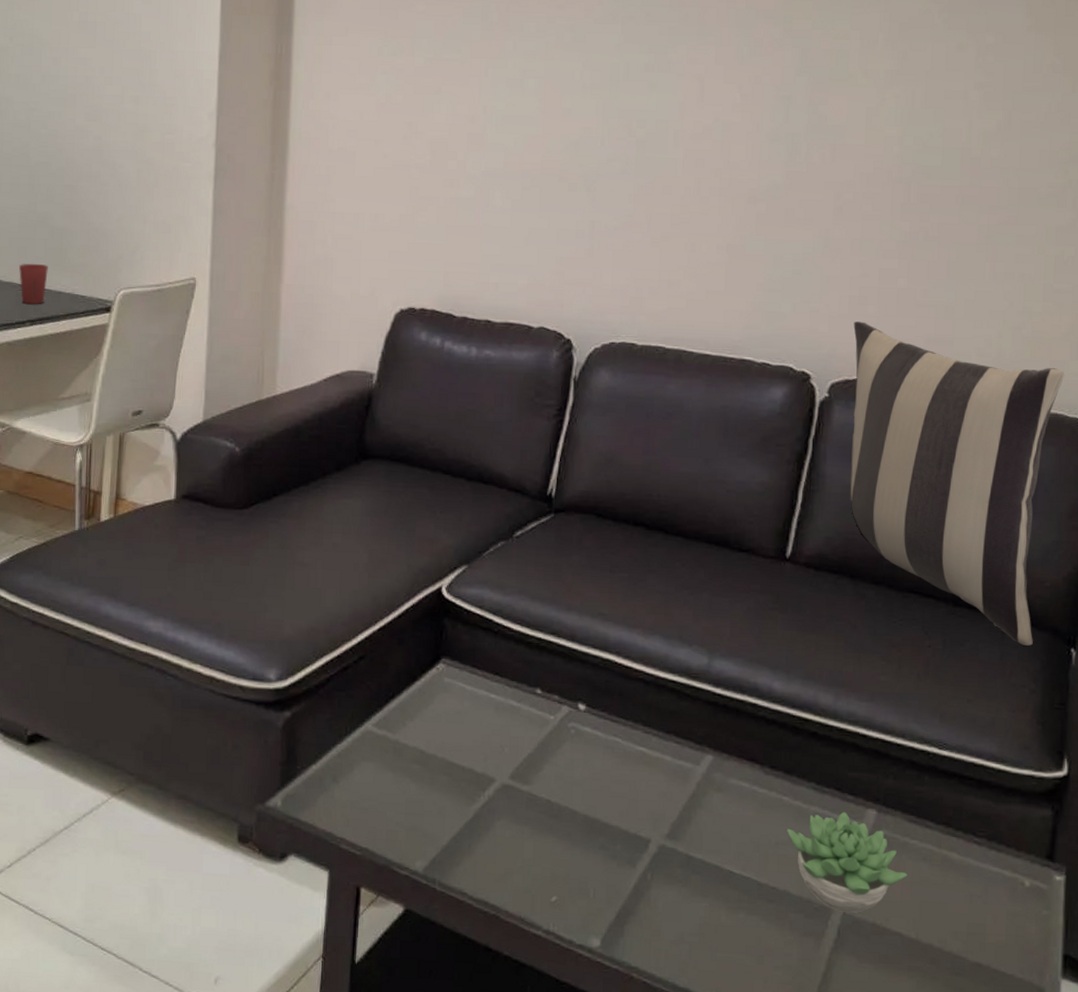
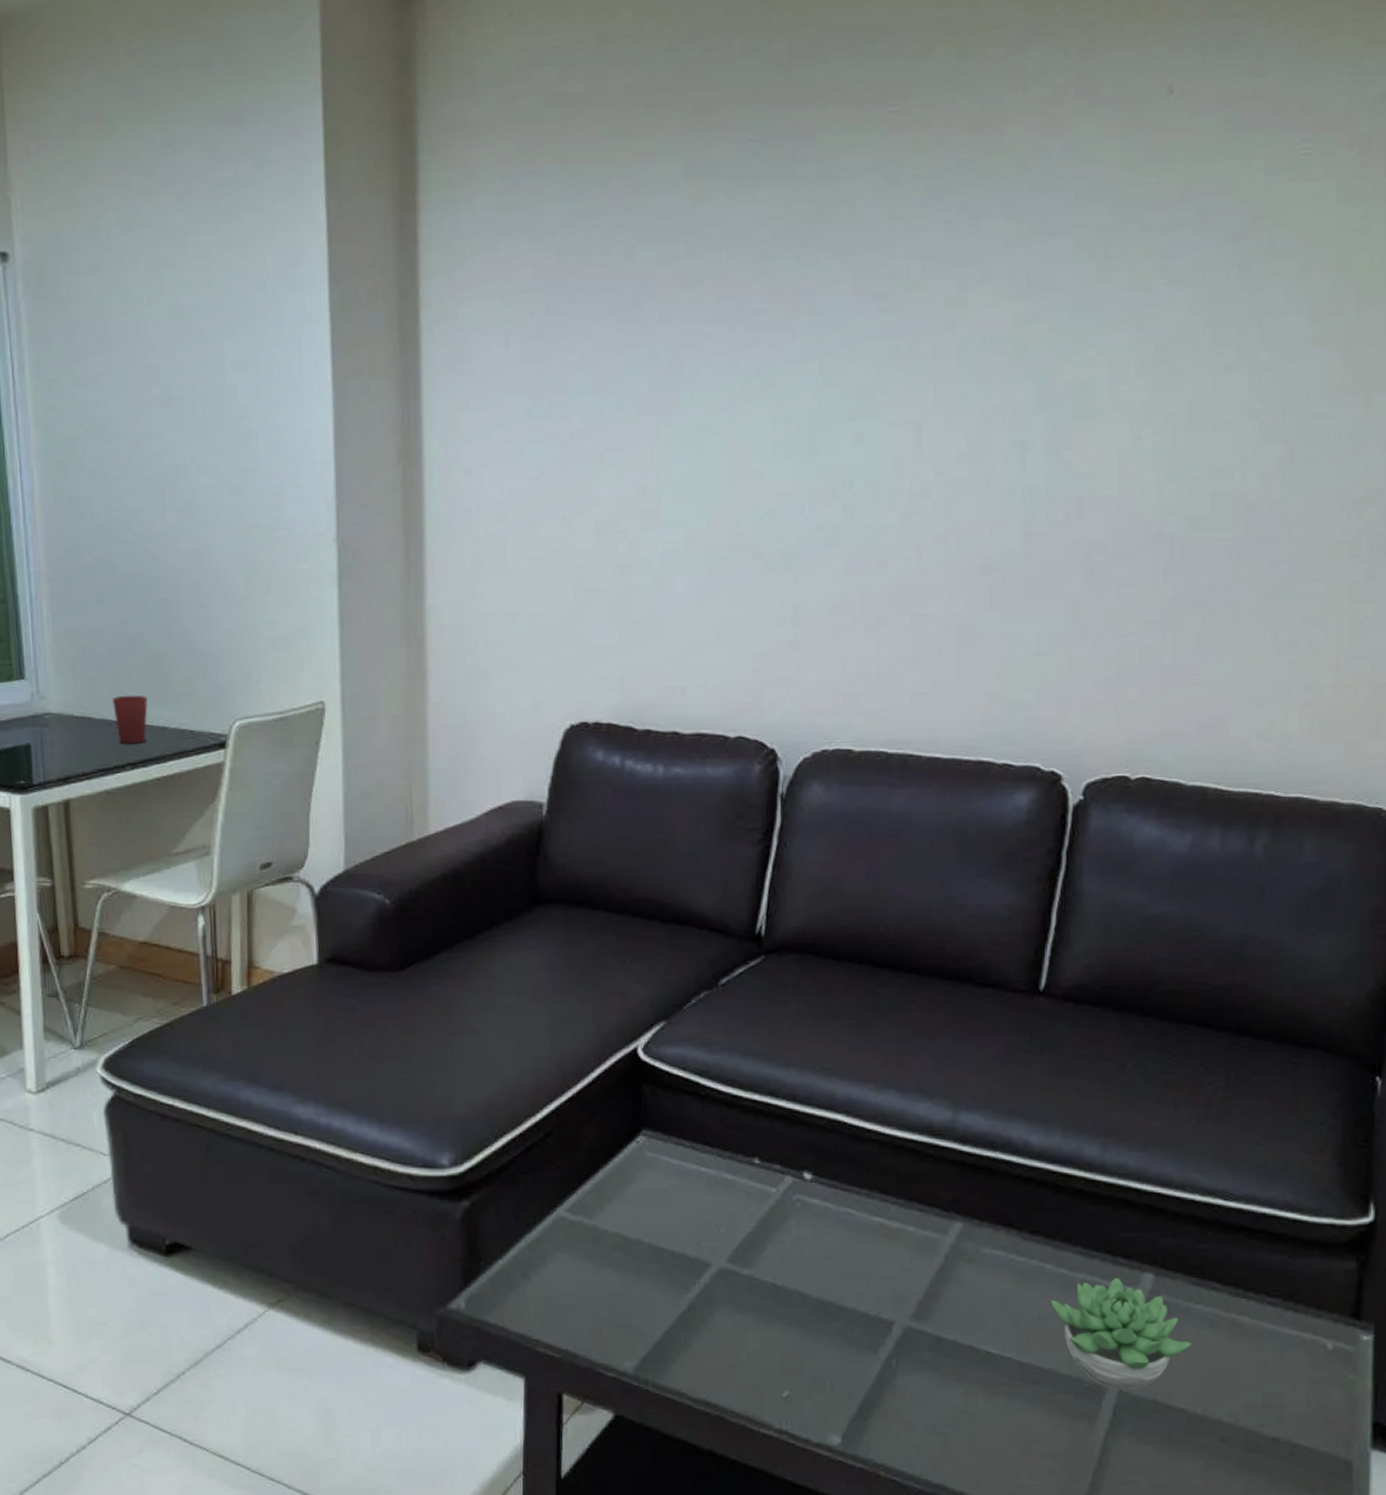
pillow: present [850,321,1065,646] -> none [1110,708,1364,1076]

